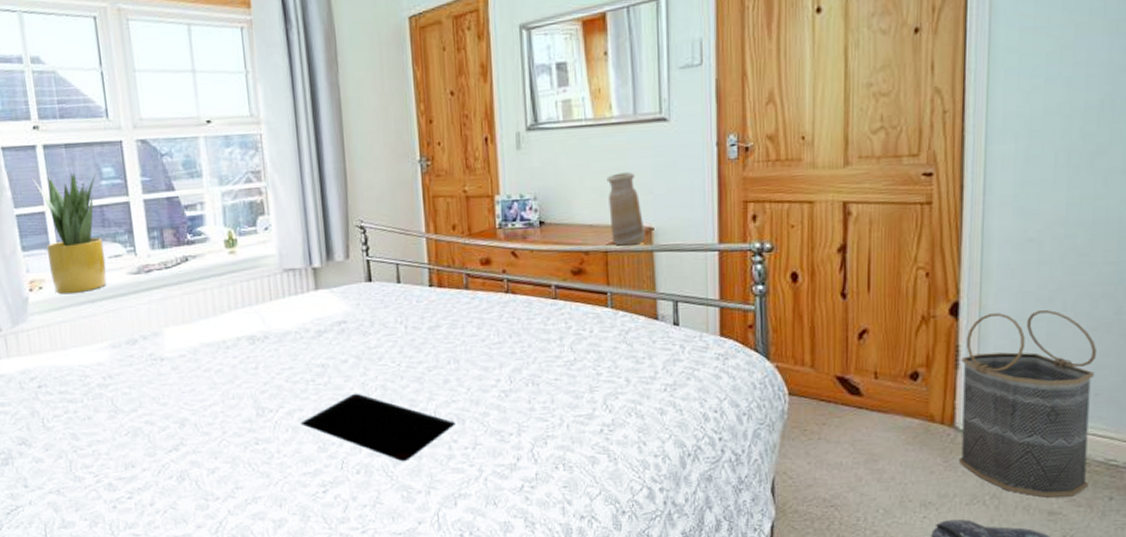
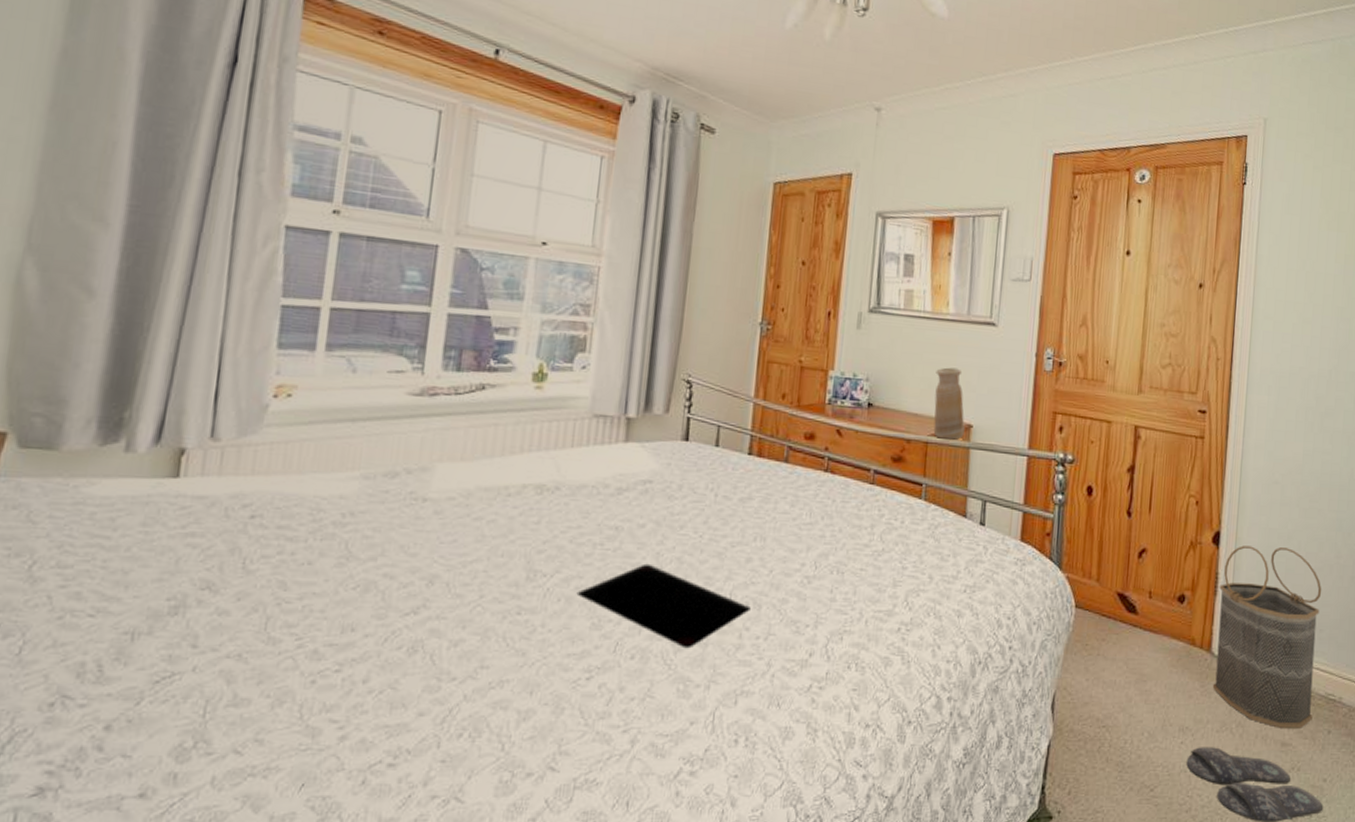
planter: present [32,170,107,295] -> none [307,267,397,408]

